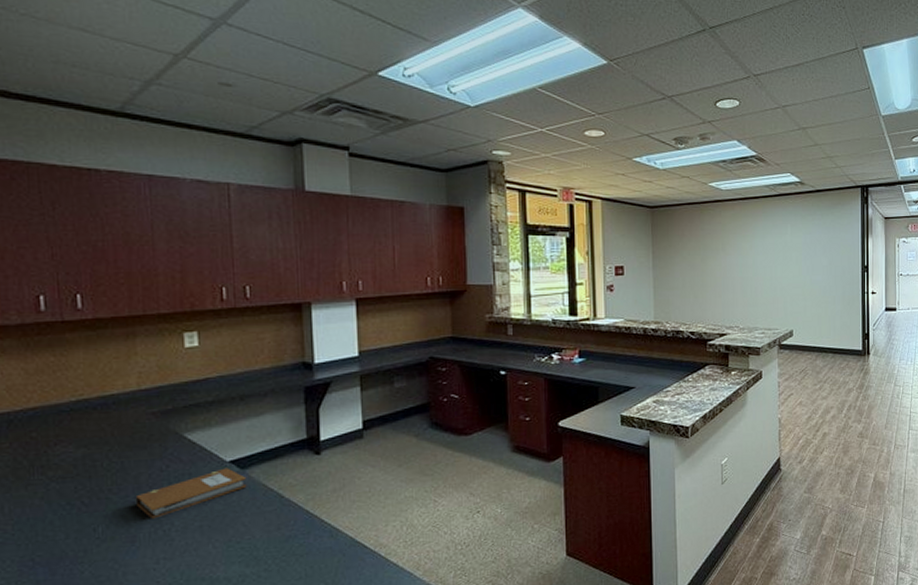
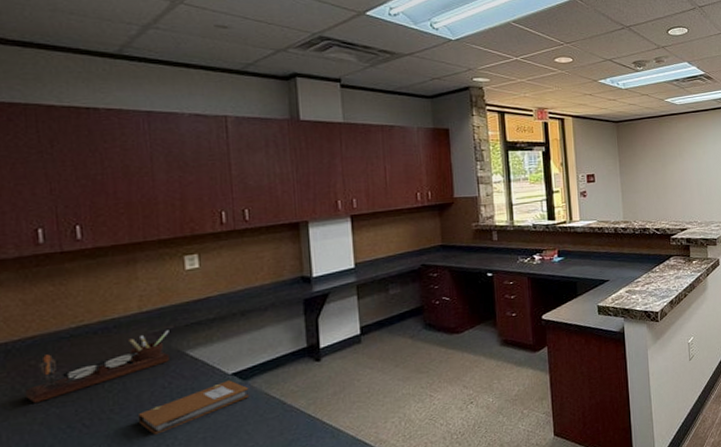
desk organizer: none [26,410,167,477] -> present [25,330,169,404]

